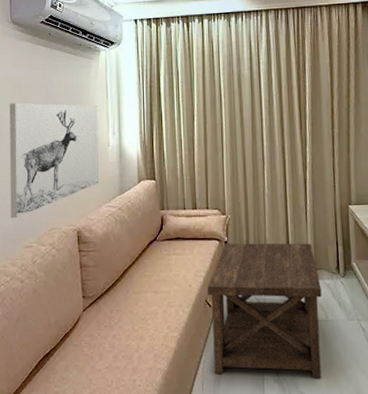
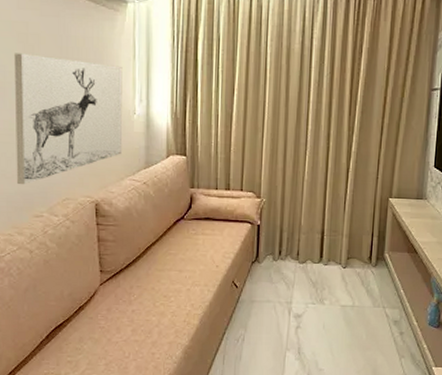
side table: present [207,243,322,379] -> none [235,227,352,358]

